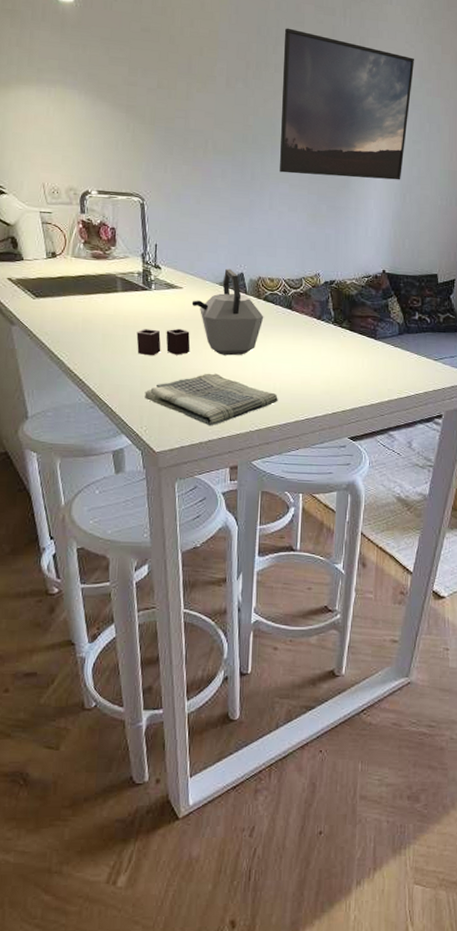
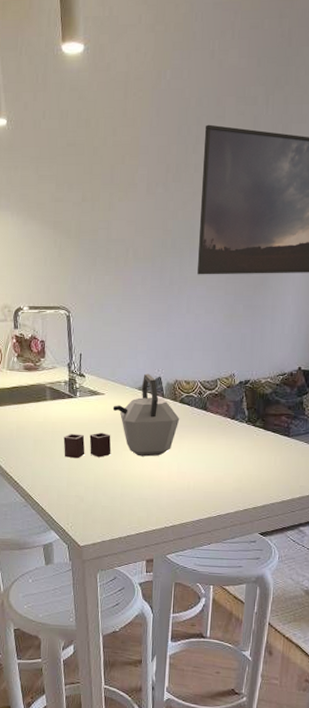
dish towel: present [144,373,278,426] -> none [70,473,192,523]

